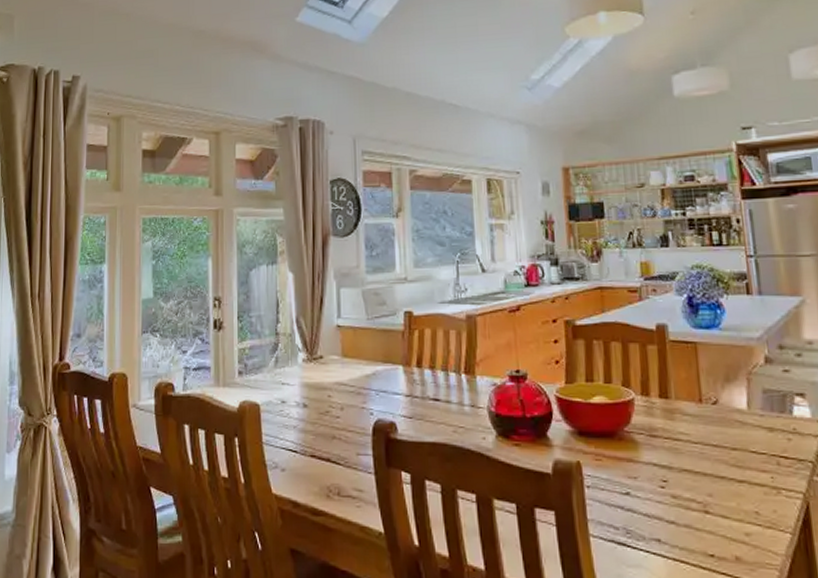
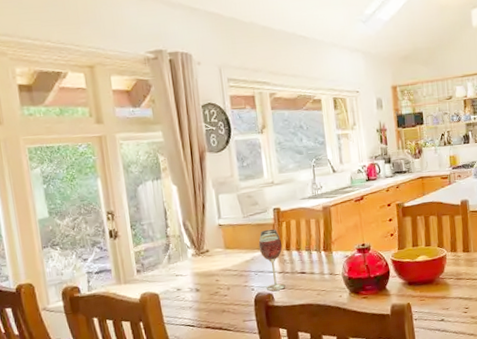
wineglass: none [383,337,413,419] -> present [258,229,286,291]

